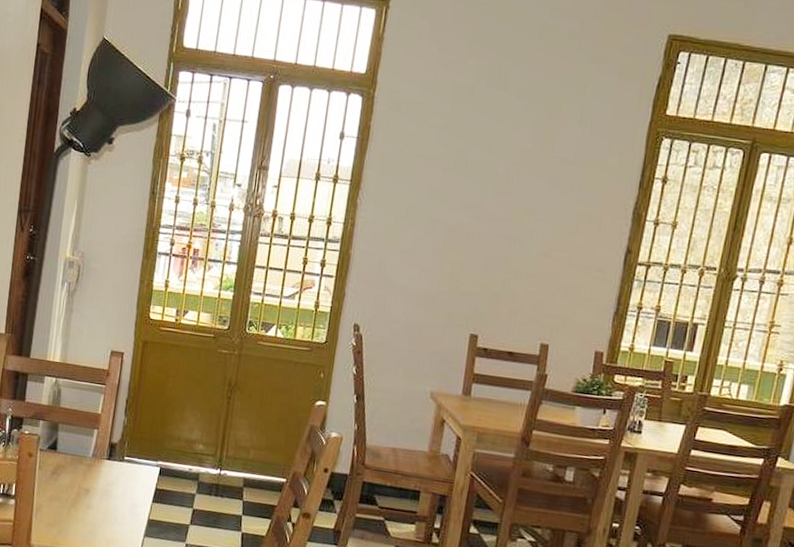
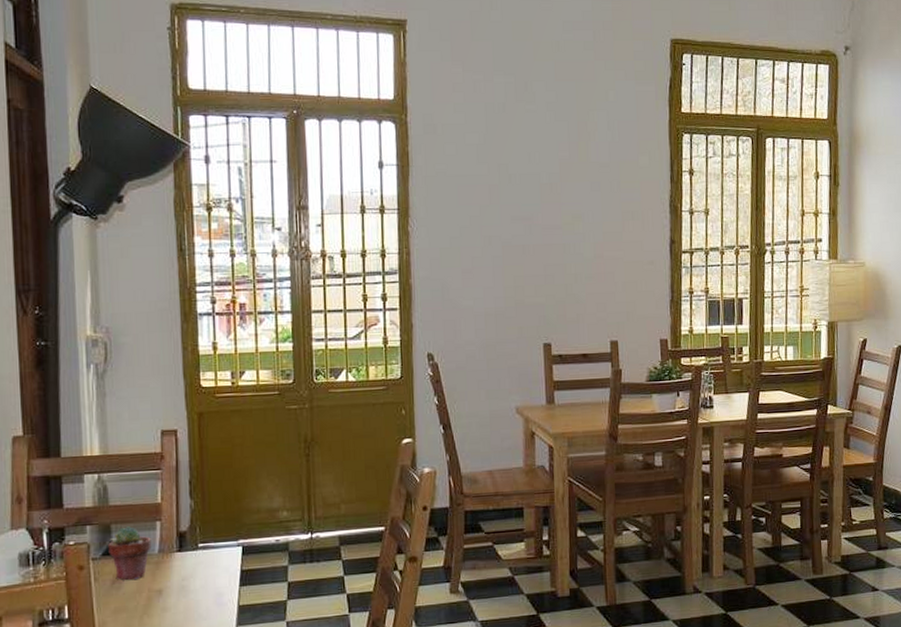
potted succulent: none [53,428,88,475] -> present [108,526,152,580]

